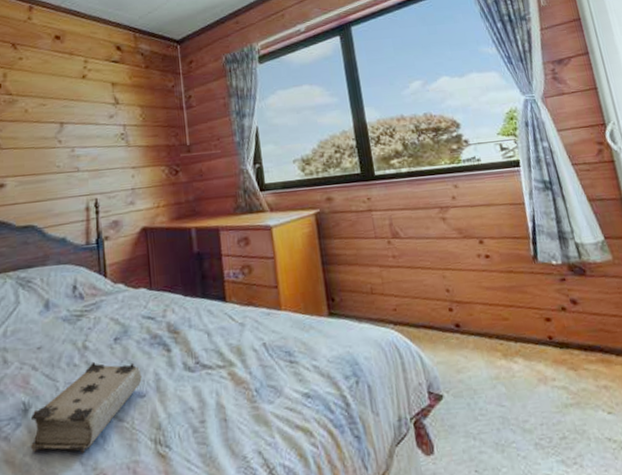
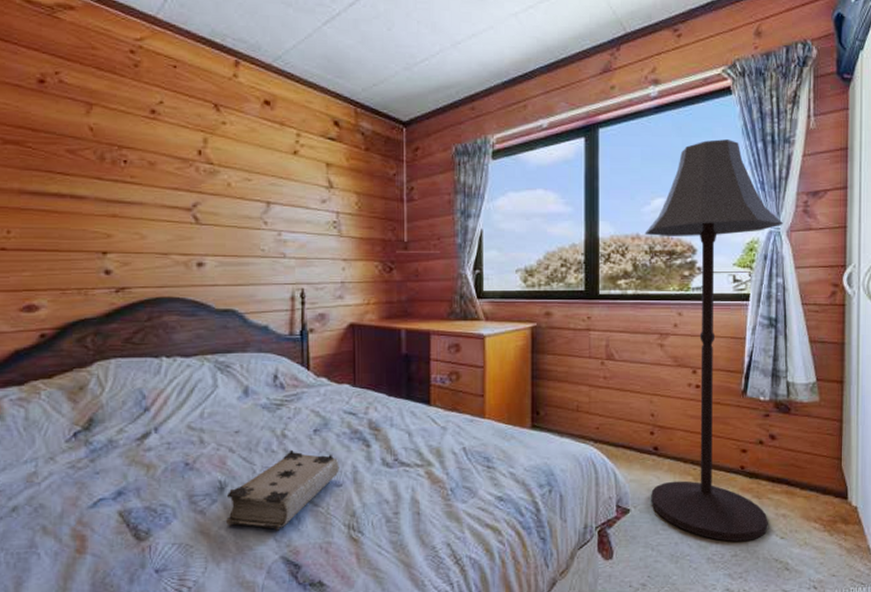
floor lamp: none [408,23,592,422] -> present [644,139,783,542]

